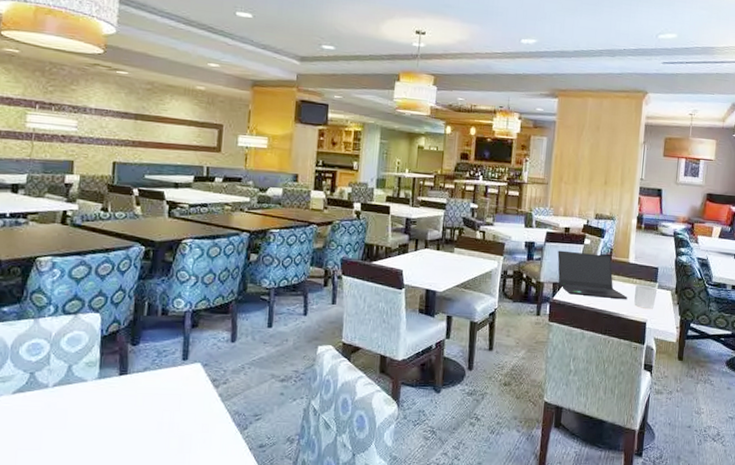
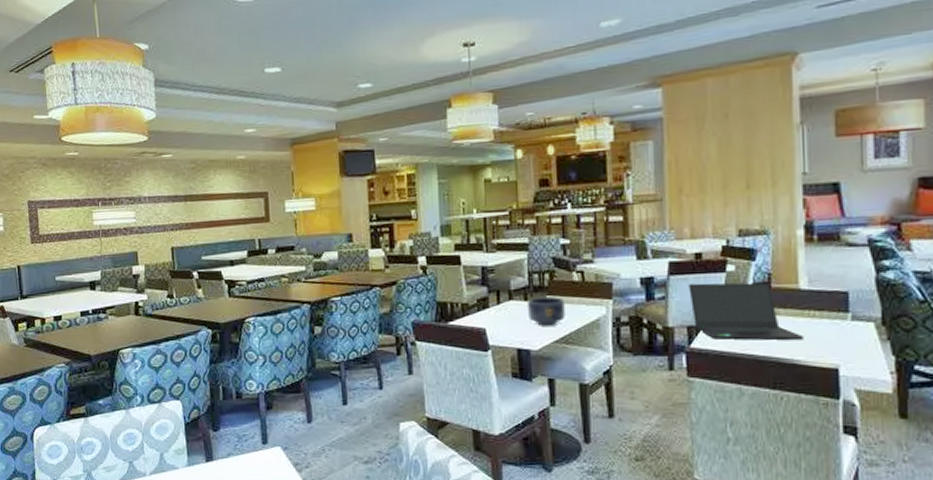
mug: none [437,248,468,273] -> present [526,297,565,326]
mug: present [634,284,657,310] -> none [814,317,850,351]

